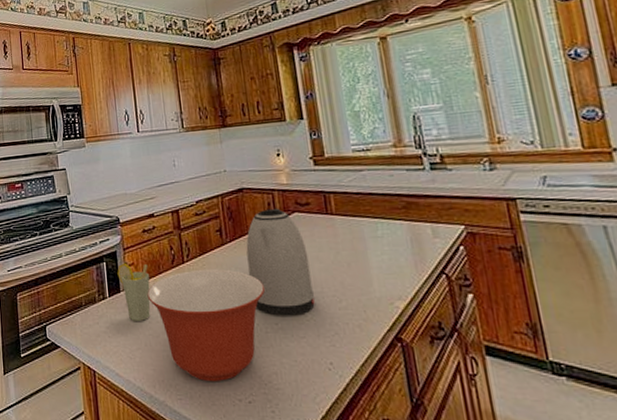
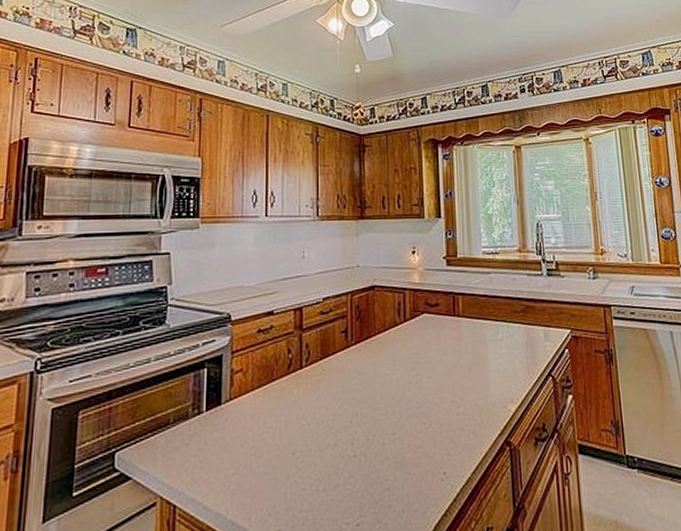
cup: present [117,263,151,321] -> none [220,369,260,439]
mixing bowl: present [147,269,266,382] -> none [254,375,387,506]
kettle: present [246,208,315,316] -> none [371,308,434,425]

